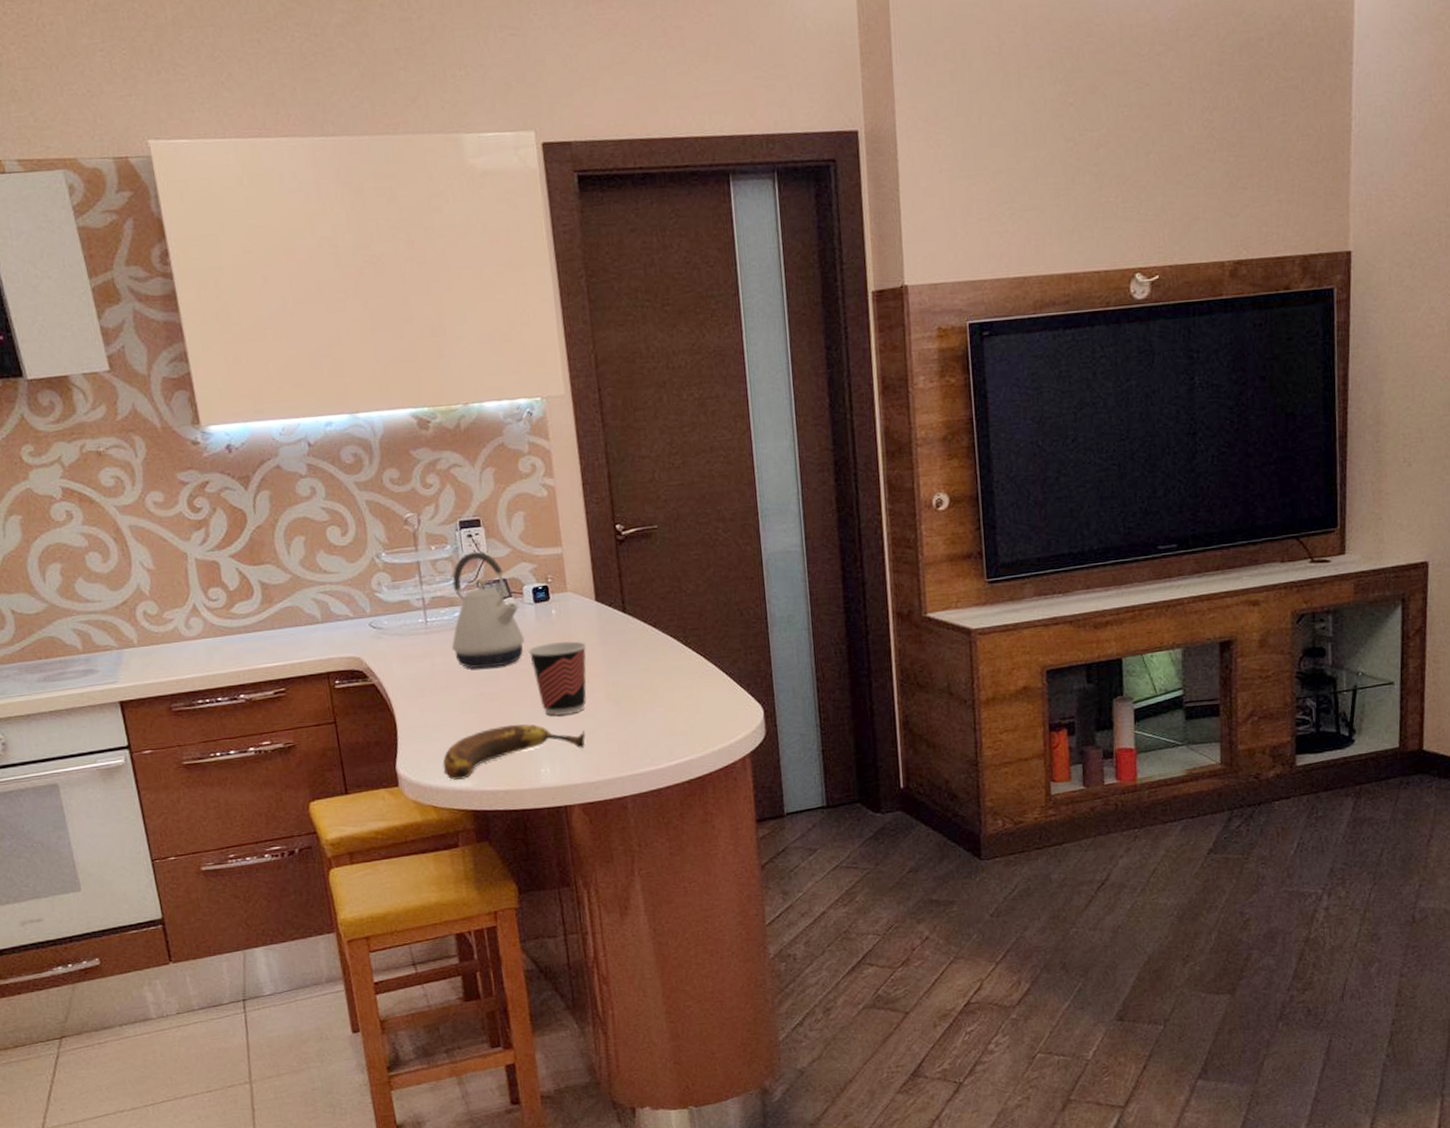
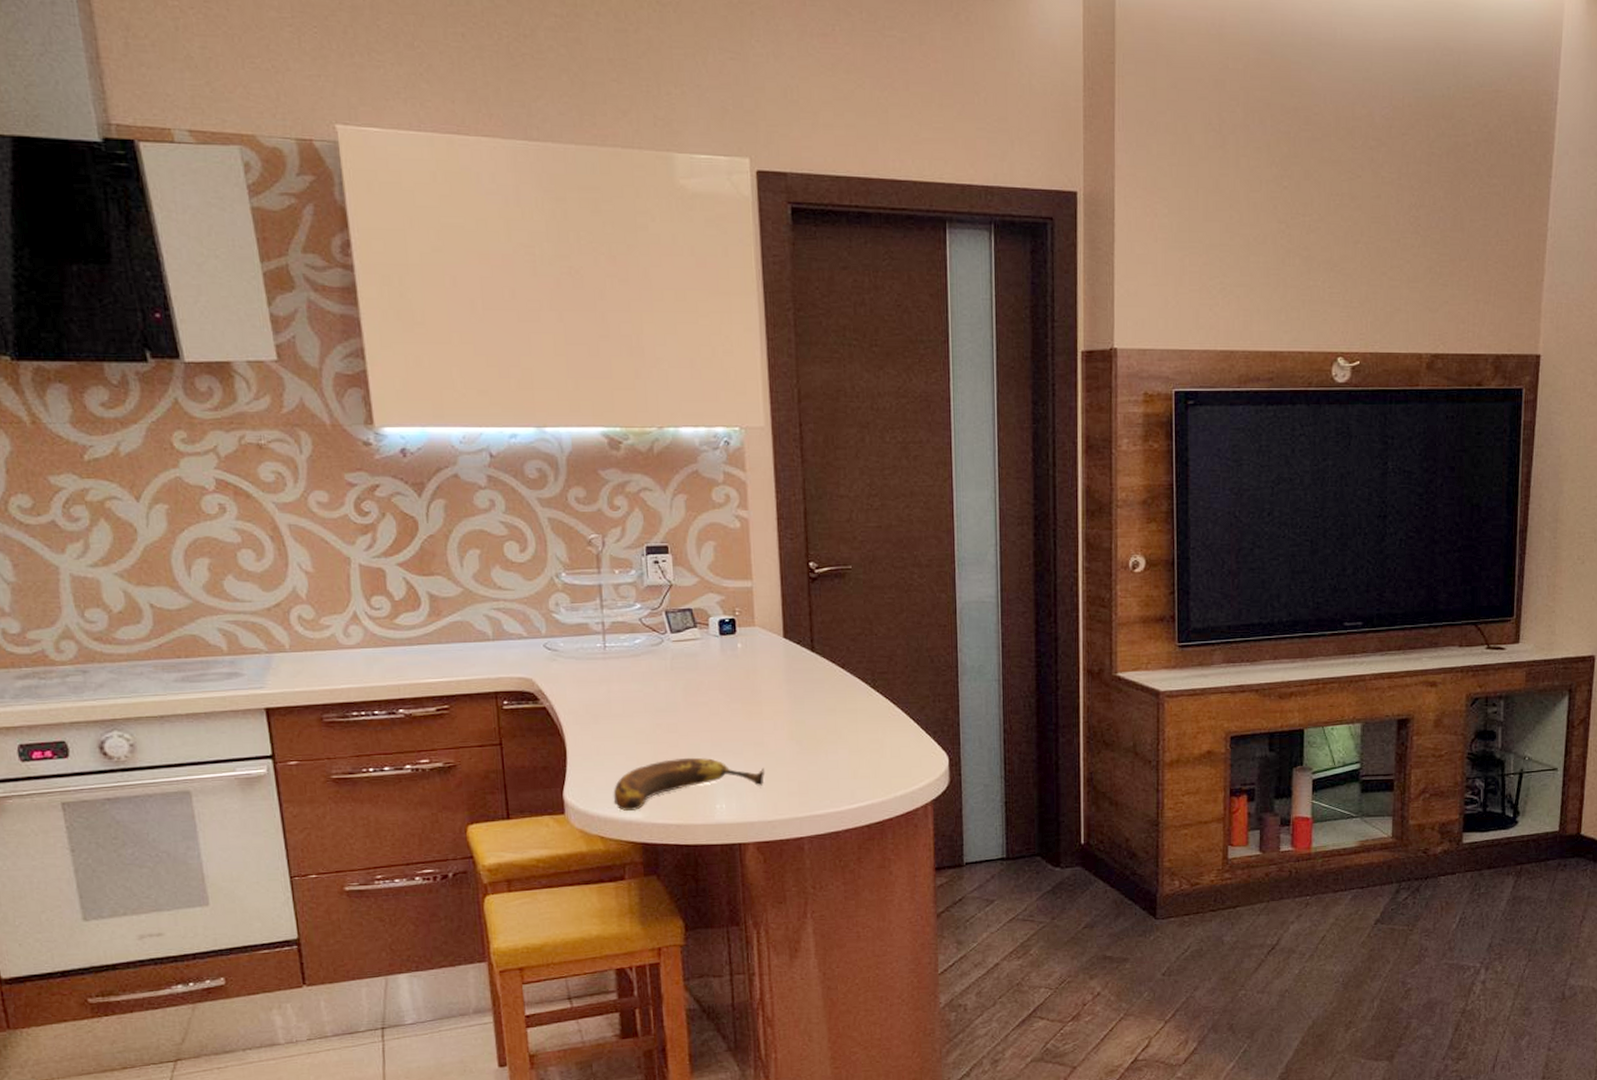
kettle: present [451,551,525,669] -> none [630,578,707,699]
cup: present [528,641,587,716] -> none [710,676,772,752]

